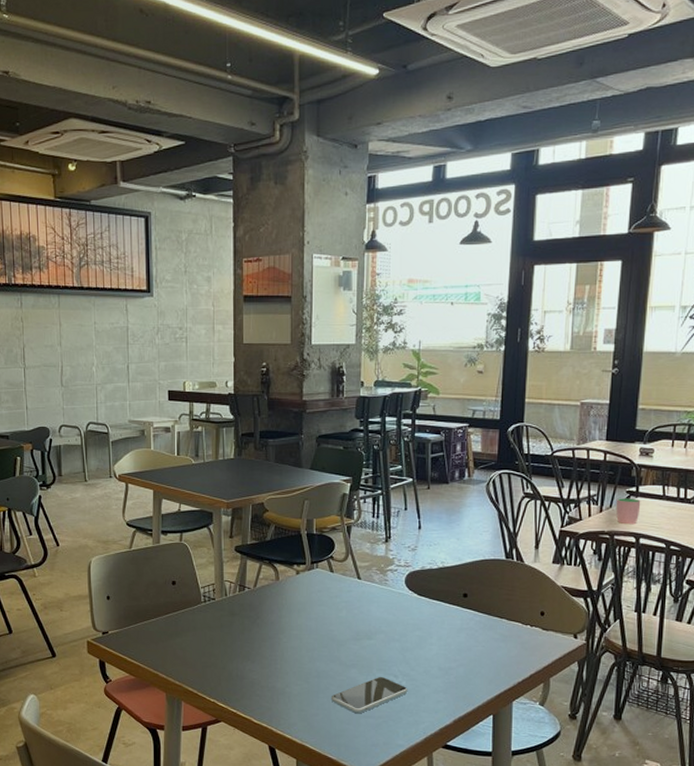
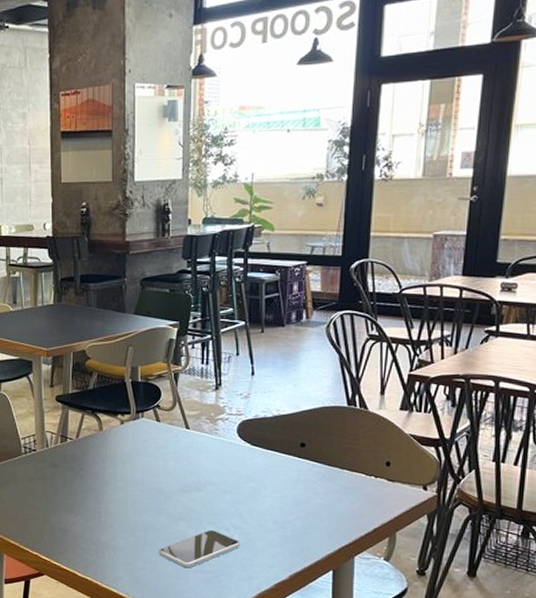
cup: present [615,498,641,525] -> none [472,338,502,367]

